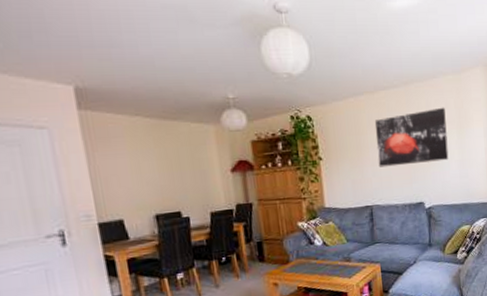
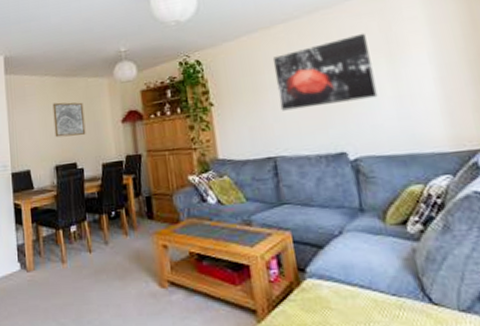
wall art: none [147,147,191,185] -> present [52,102,86,138]

